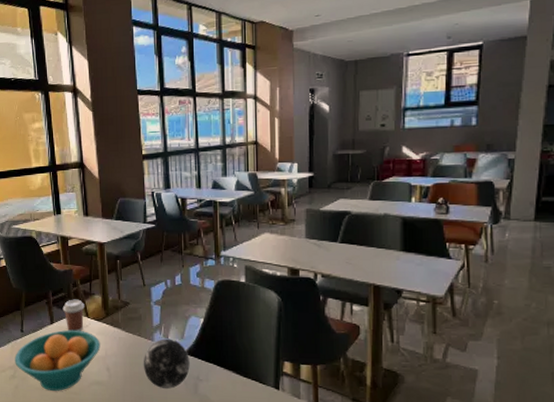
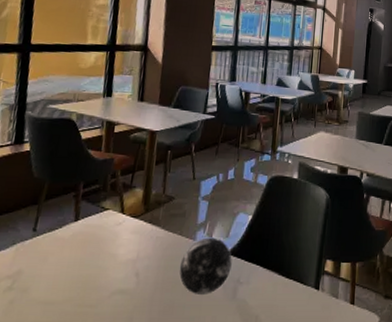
fruit bowl: present [15,329,100,391] -> none [15,228,133,304]
coffee cup: present [62,299,85,332] -> none [93,192,122,231]

